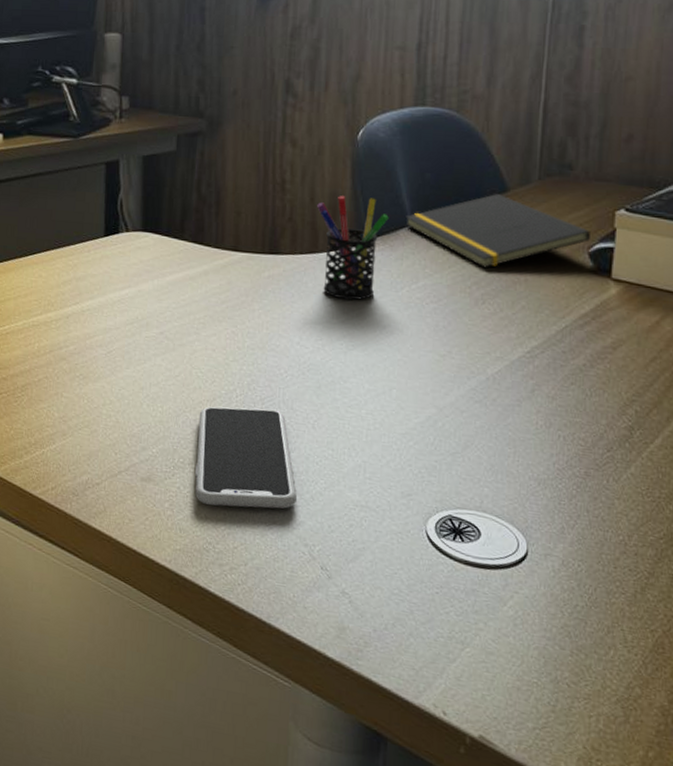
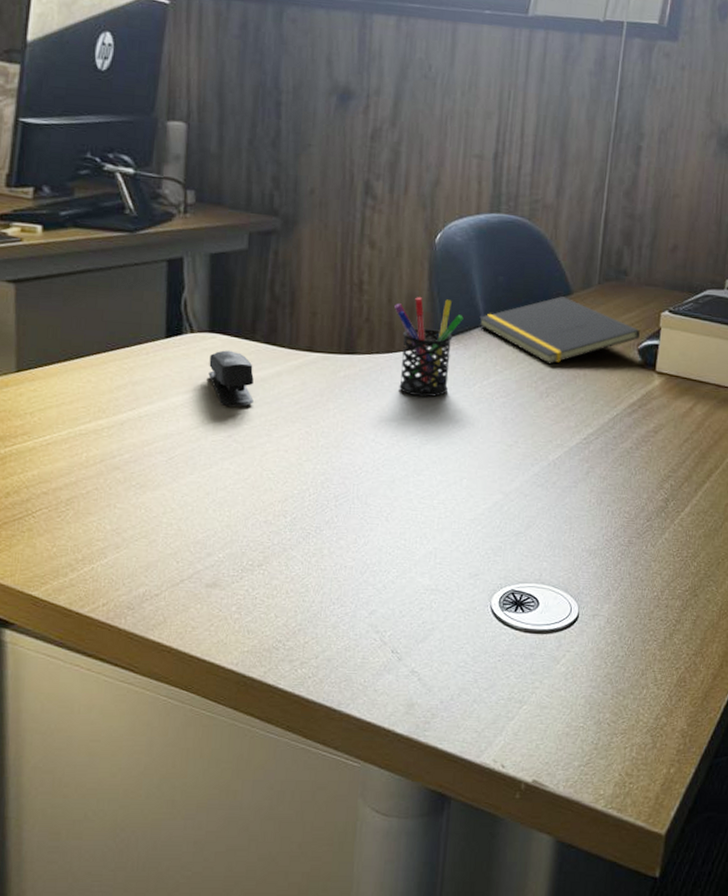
stapler: none [142,248,183,304] -> present [208,350,254,407]
smartphone: present [195,406,297,509] -> none [265,505,369,605]

